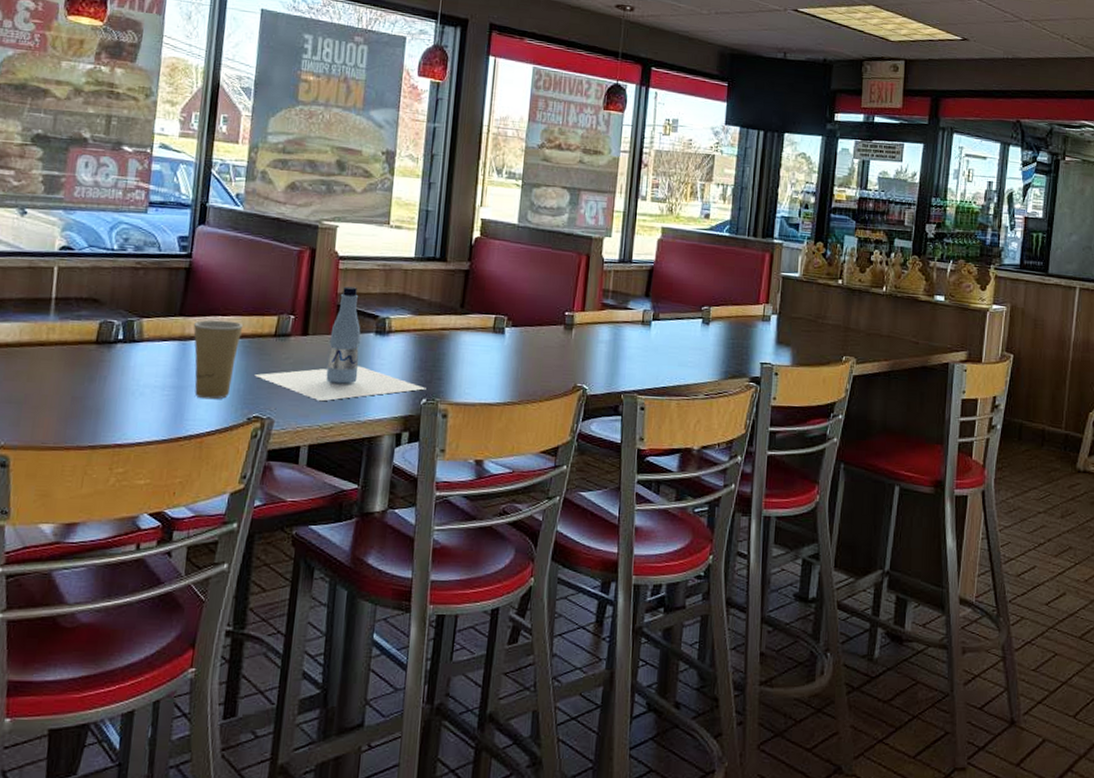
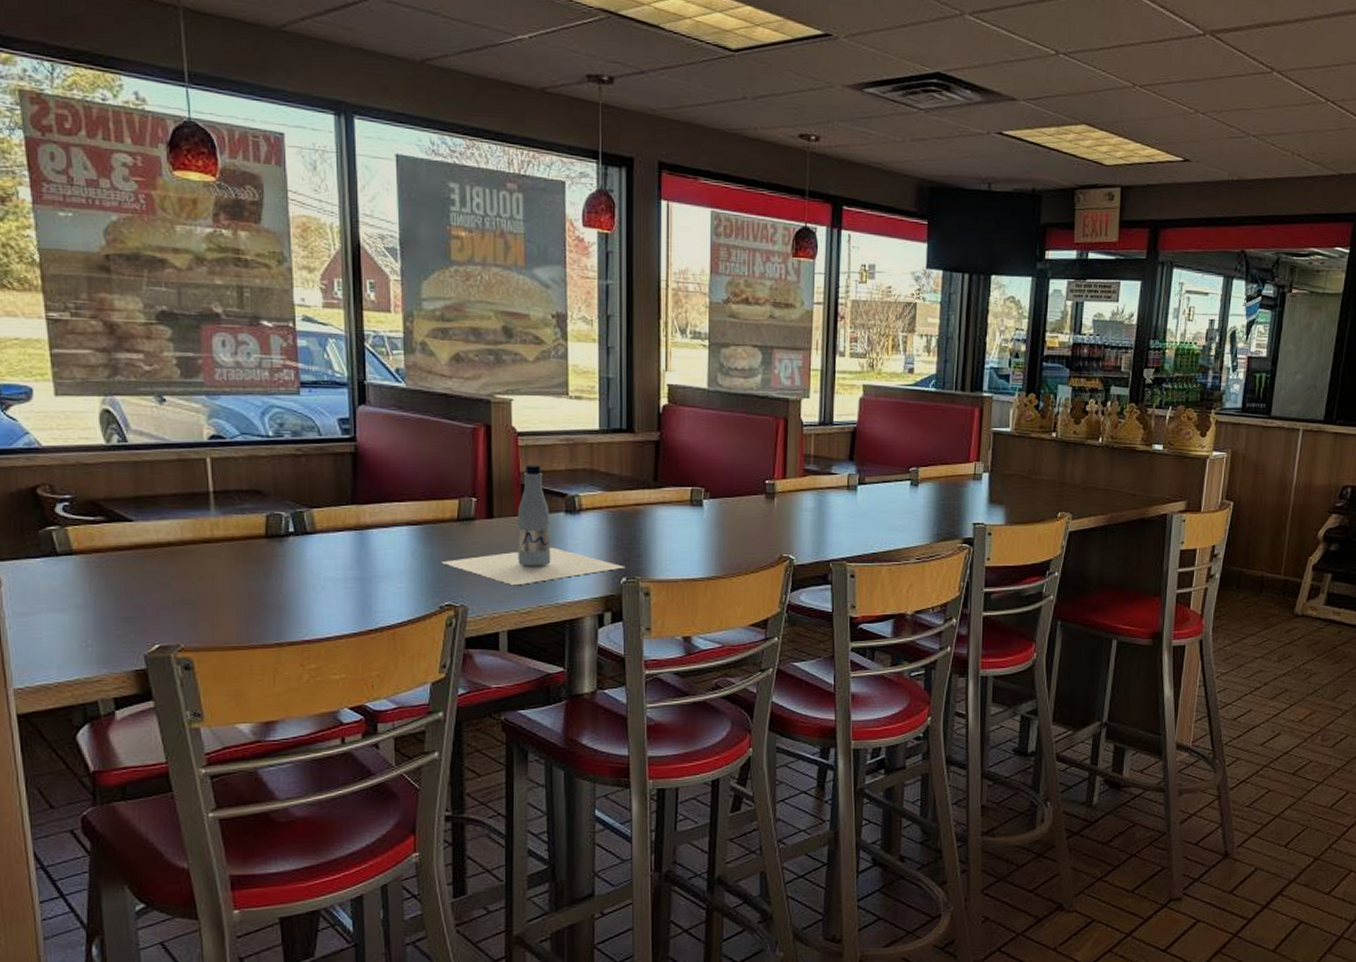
paper cup: present [193,319,244,400] -> none [368,506,423,590]

